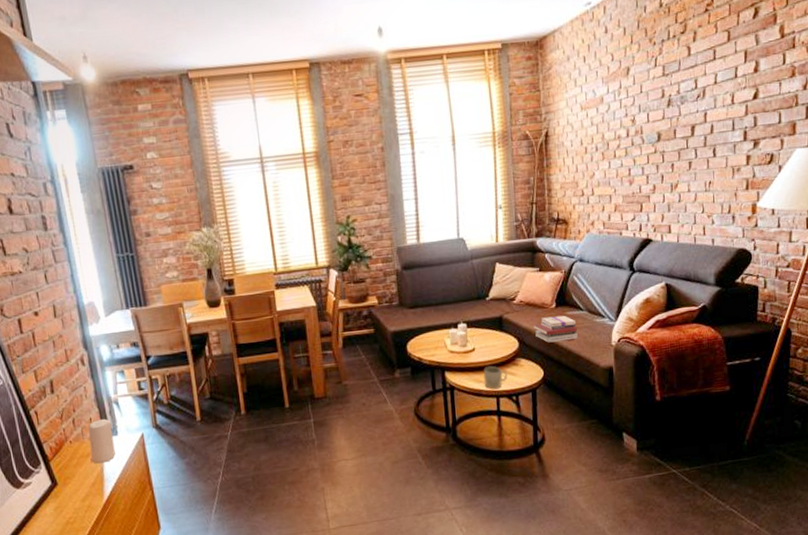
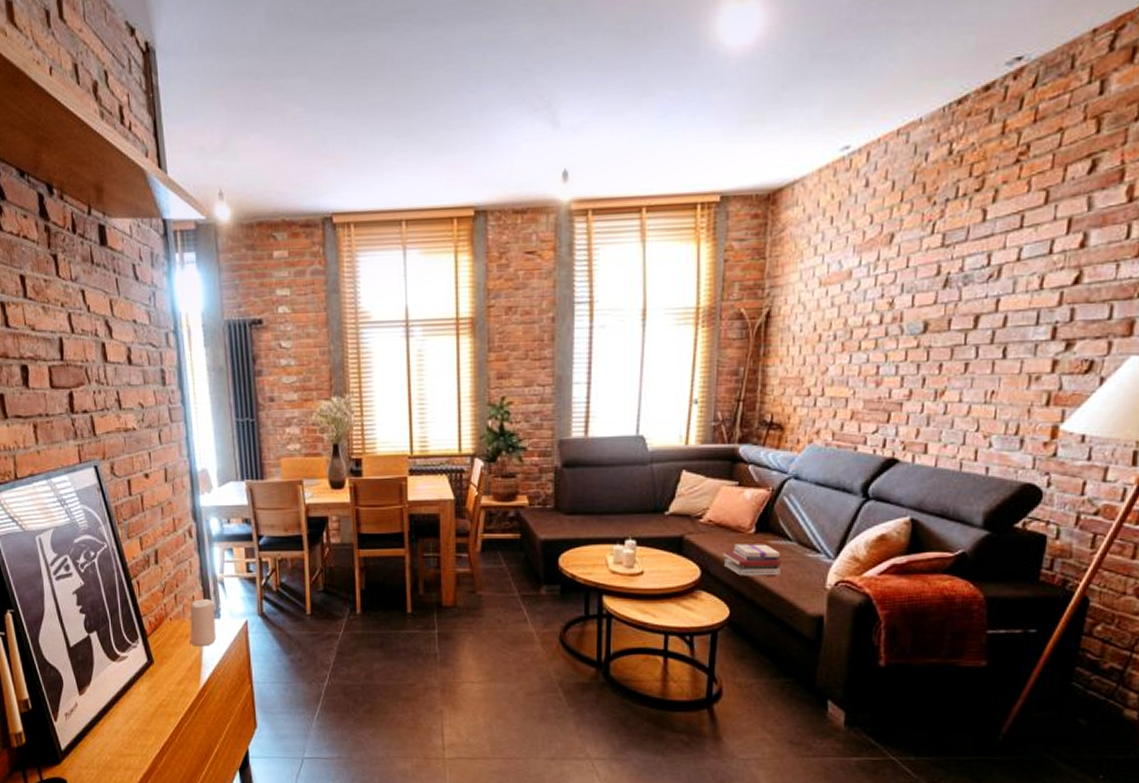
mug: present [483,366,508,390] -> none [650,595,683,625]

